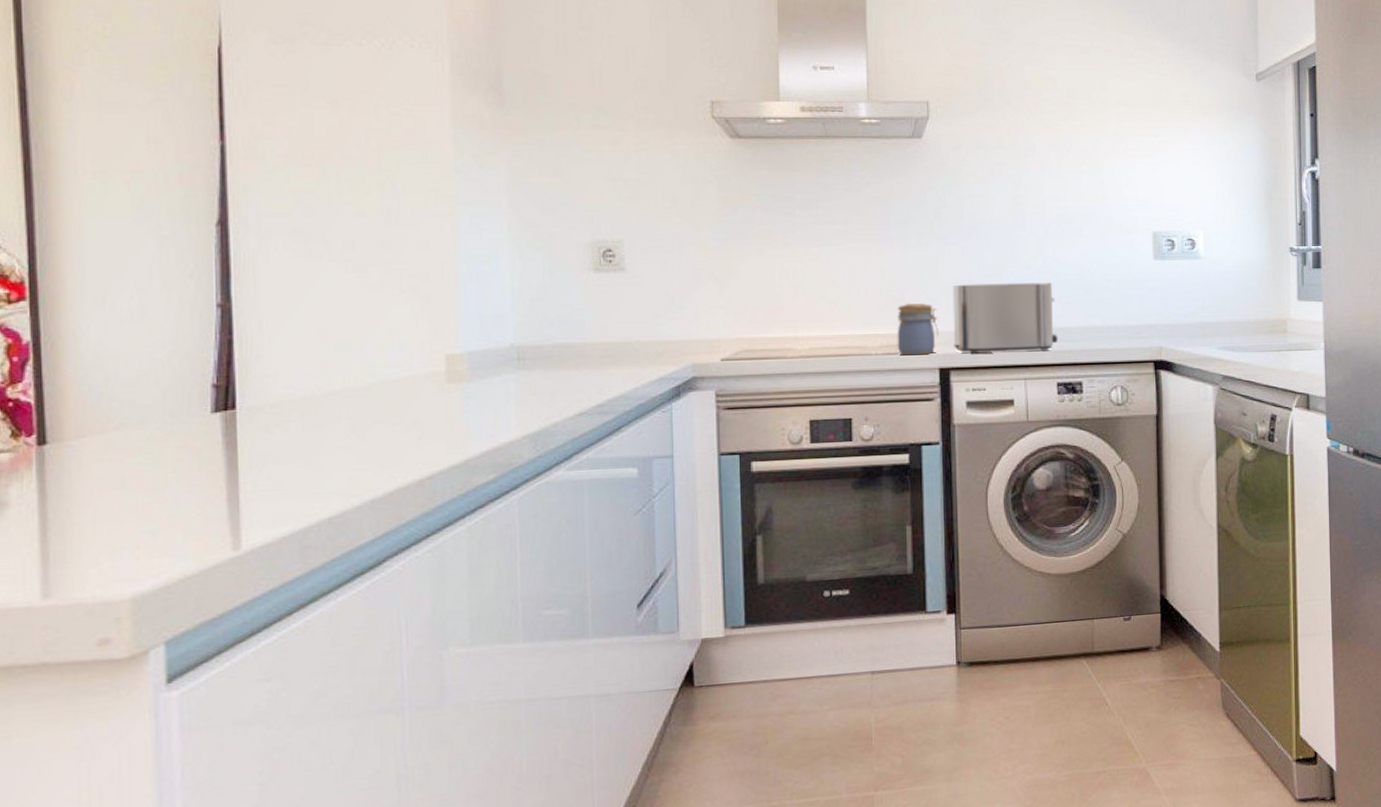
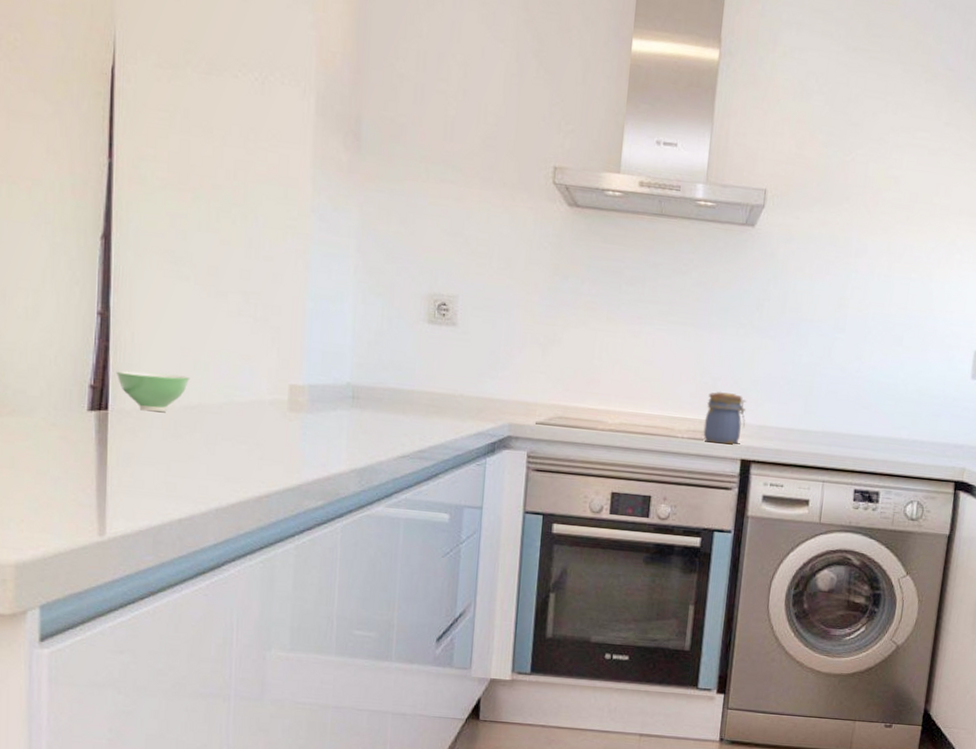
bowl: none [242,360,331,405] -> present [115,370,190,412]
toaster: present [952,283,1058,354] -> none [758,379,866,457]

